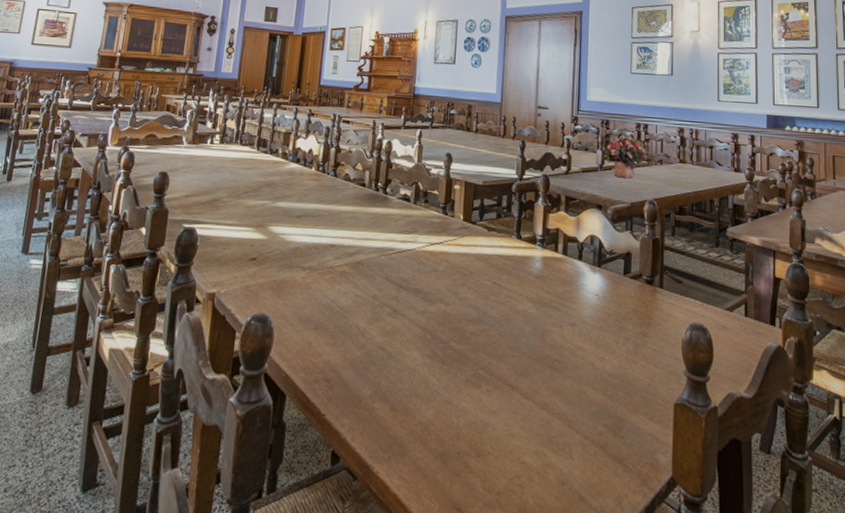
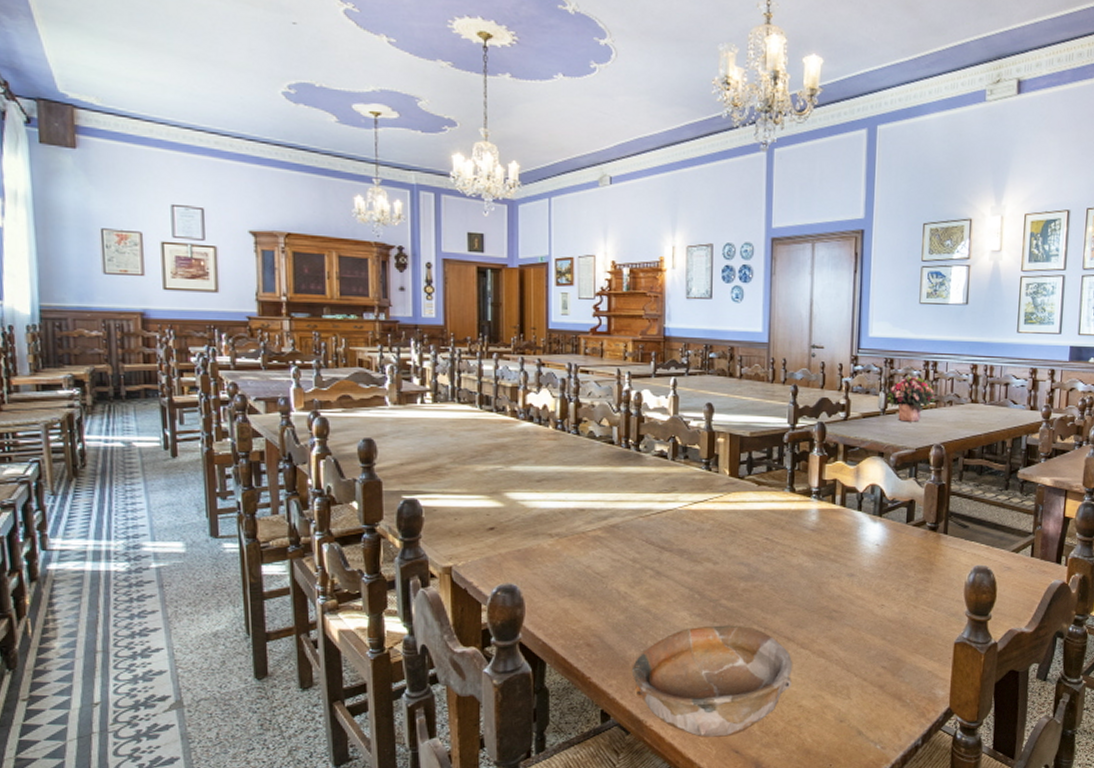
bowl: none [363,368,517,491] -> present [631,625,793,737]

